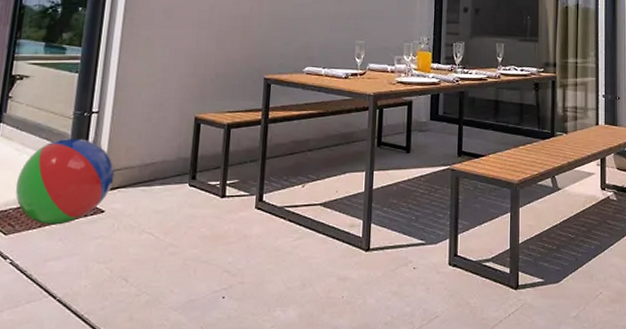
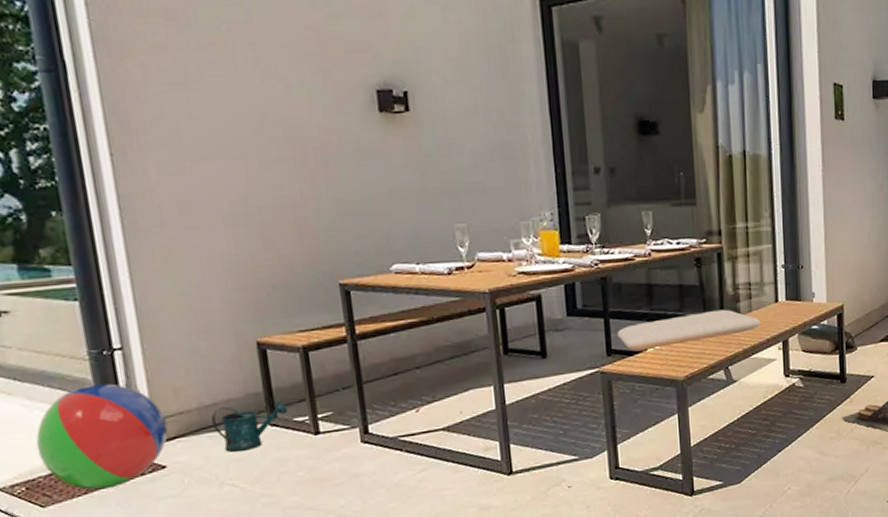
watering can: none [147,167,205,205] -> present [211,402,288,452]
cushion: none [467,127,584,154] -> present [617,309,761,351]

